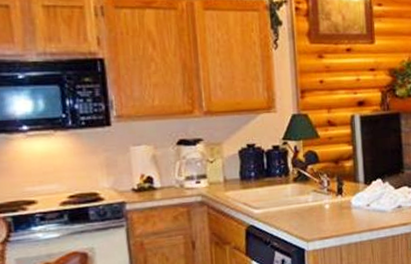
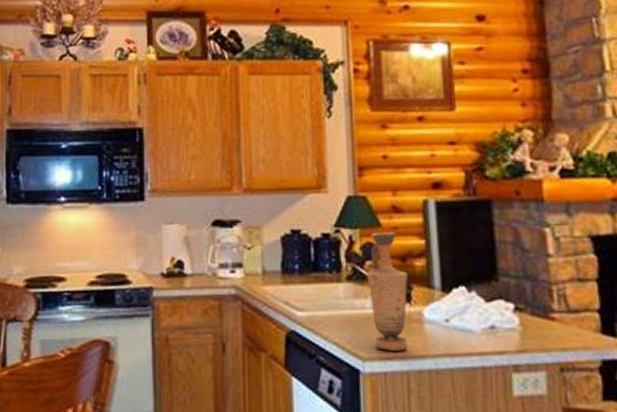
vase: none [309,141,340,232] -> present [367,232,408,351]

